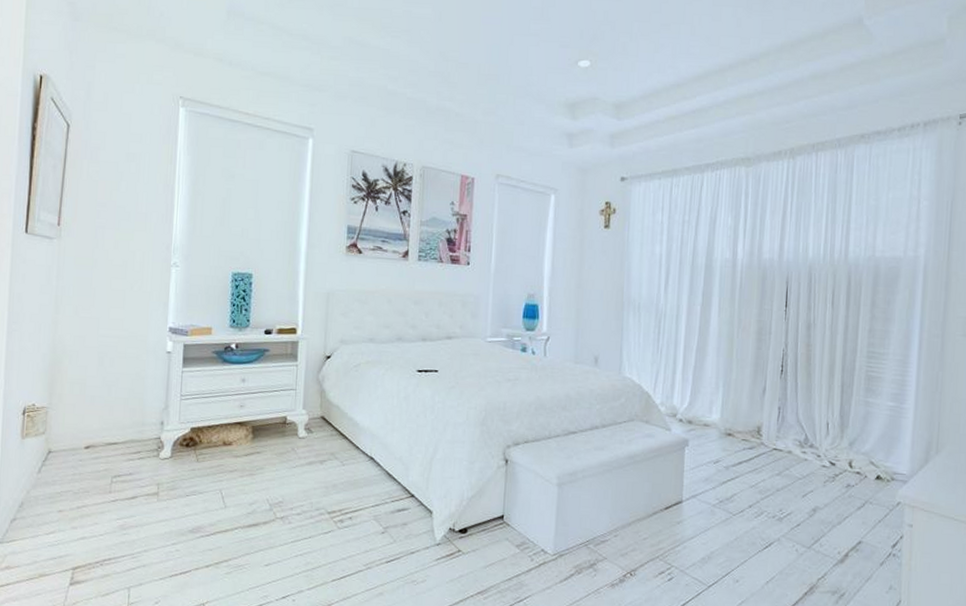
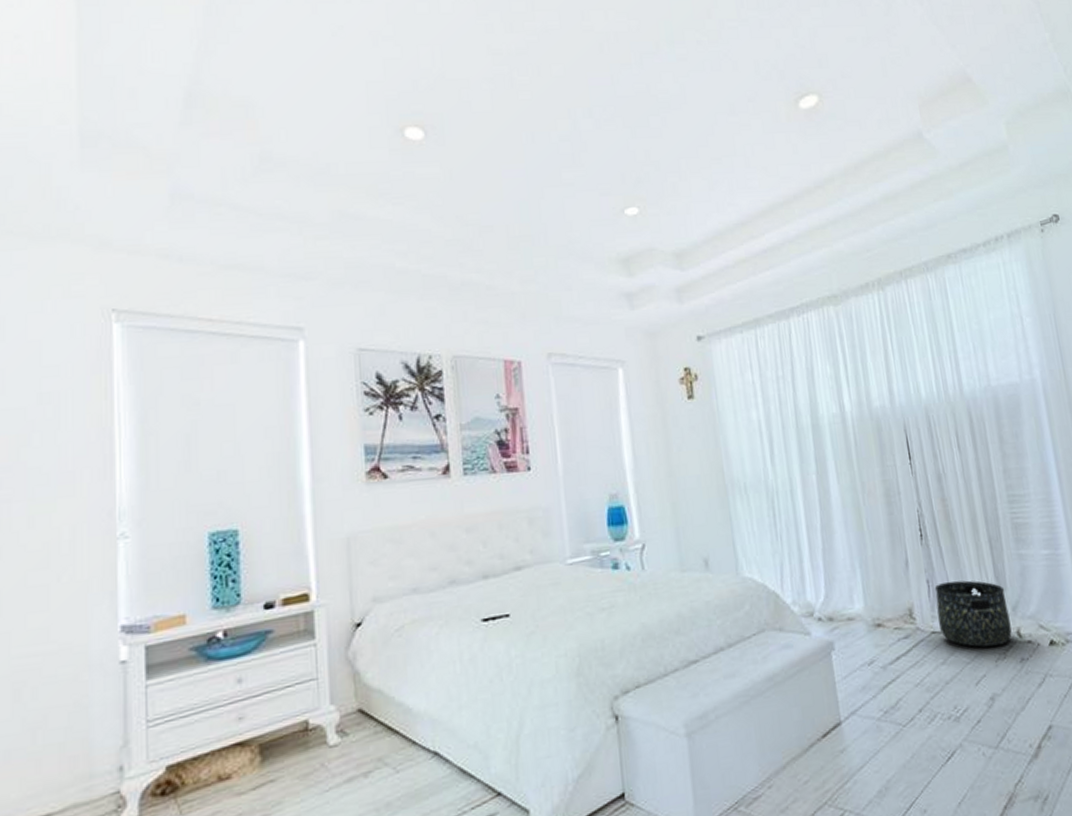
basket: none [781,411,846,470] -> present [934,580,1012,648]

